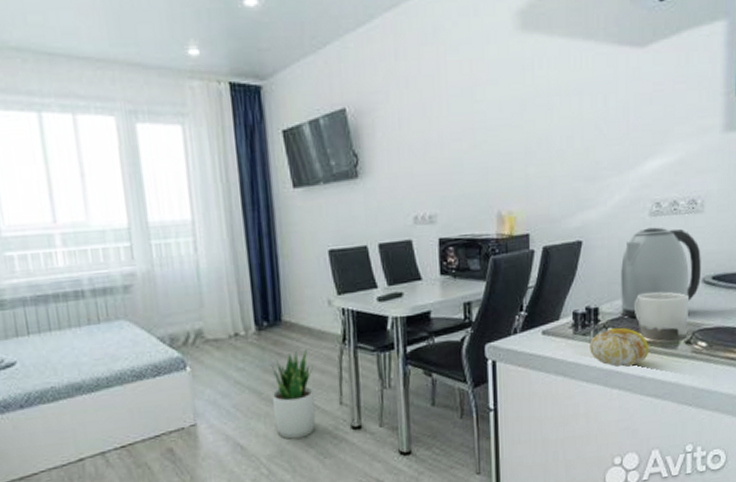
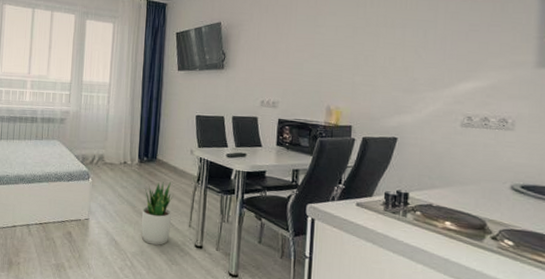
fruit: present [590,327,649,368] -> none [398,212,455,249]
kettle: present [621,227,701,319] -> none [429,136,510,208]
mug: present [635,292,690,342] -> none [442,189,497,235]

